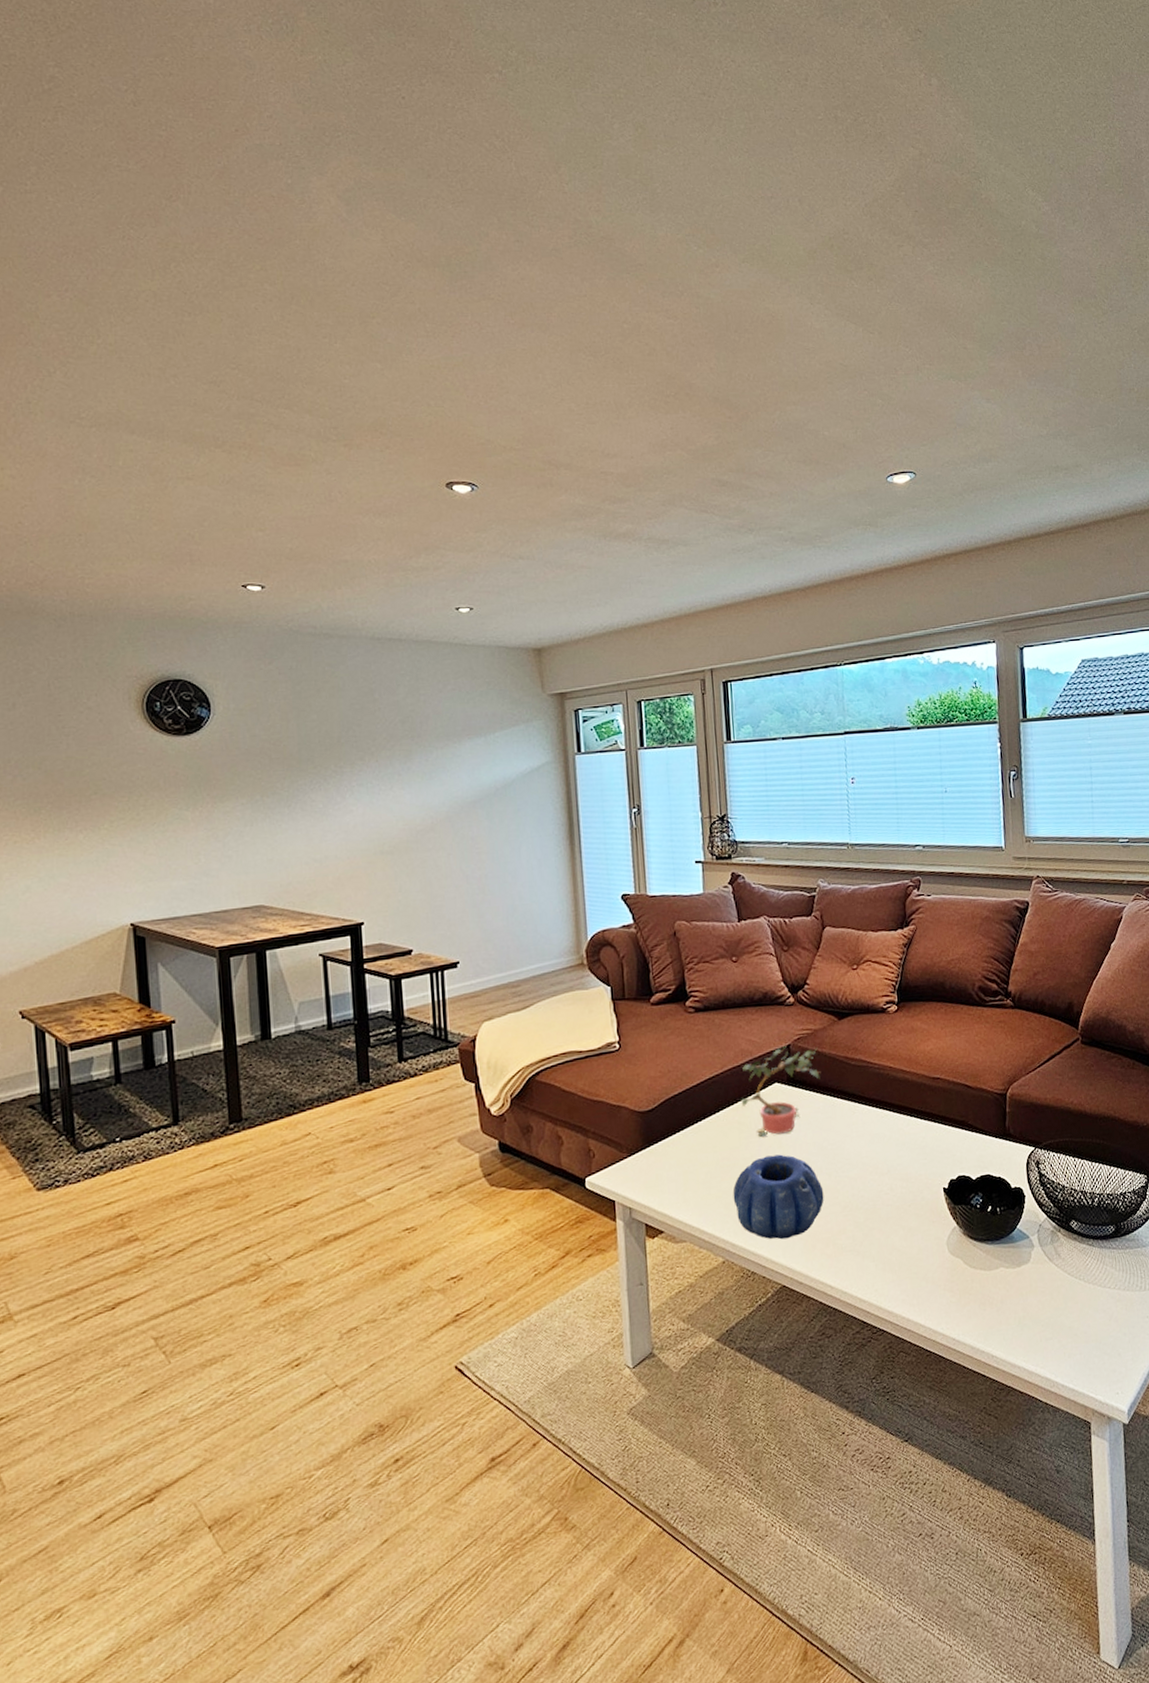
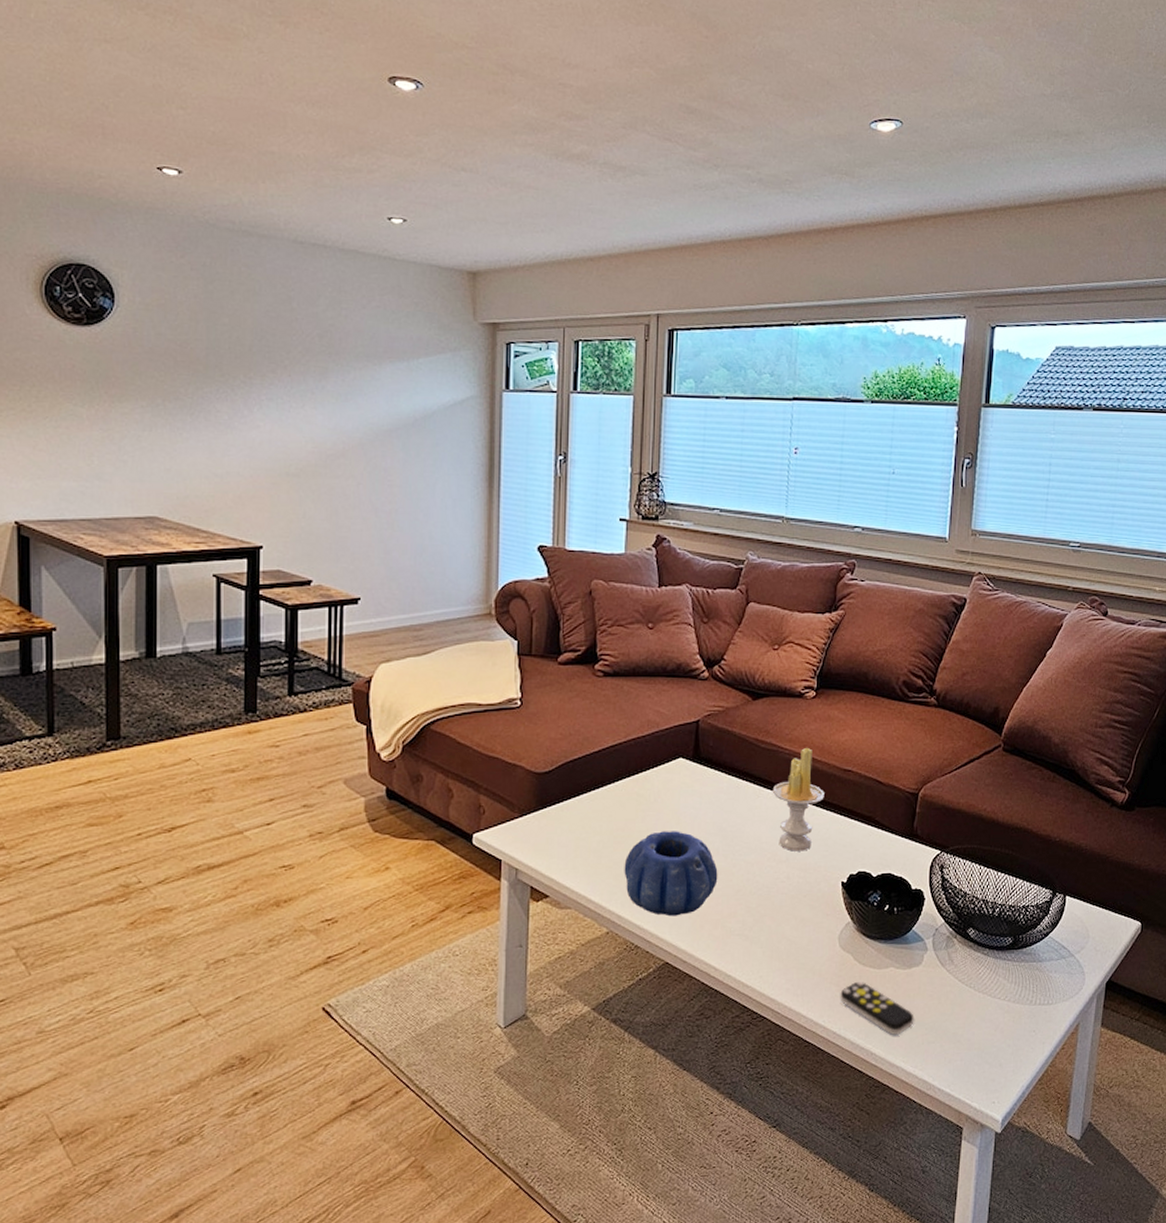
potted plant: present [741,1046,821,1137] -> none [642,721,729,811]
candle: none [866,1060,917,1163] -> present [772,747,824,852]
remote control: none [954,1284,1030,1335] -> present [840,981,914,1035]

